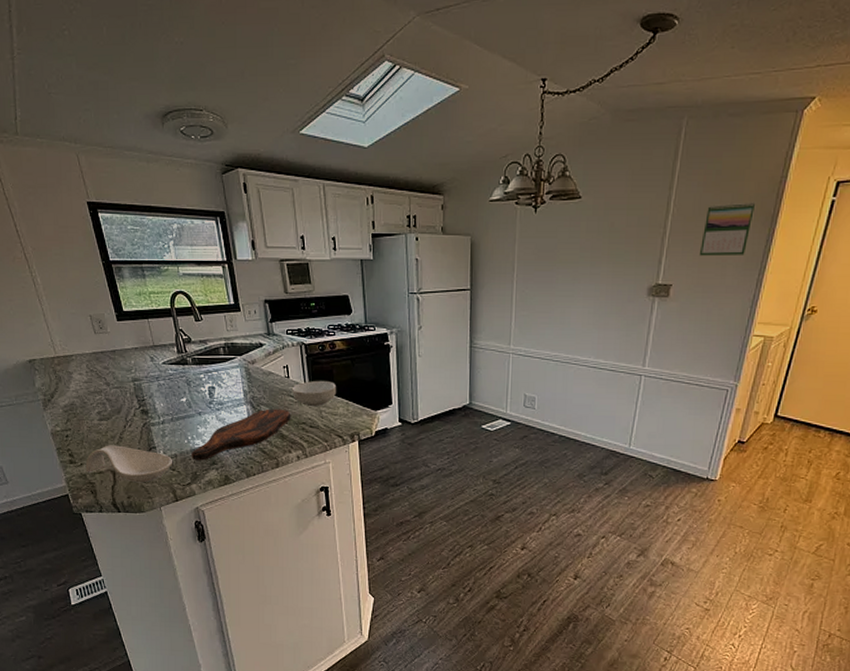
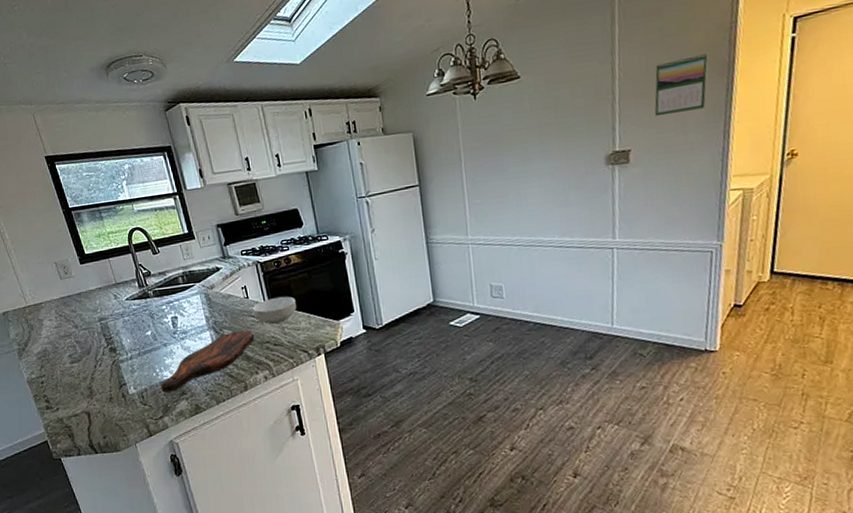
spoon rest: present [85,445,173,483] -> none [61,386,144,422]

